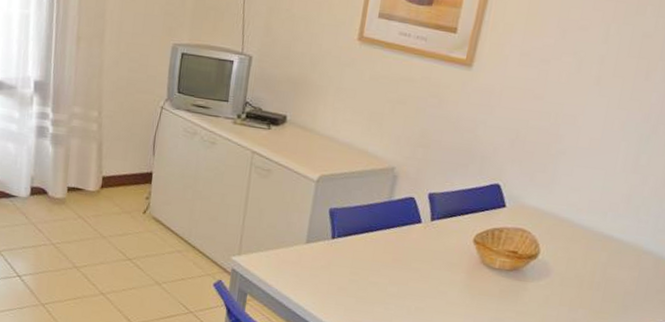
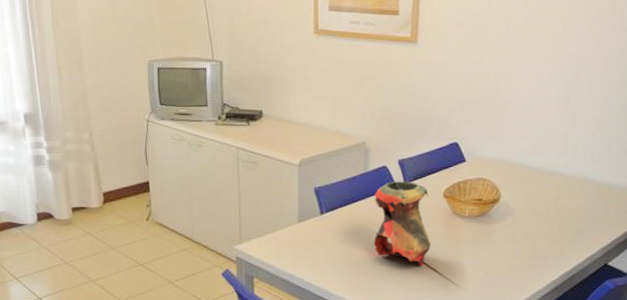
vase: none [385,215,457,314] -> present [373,181,431,266]

